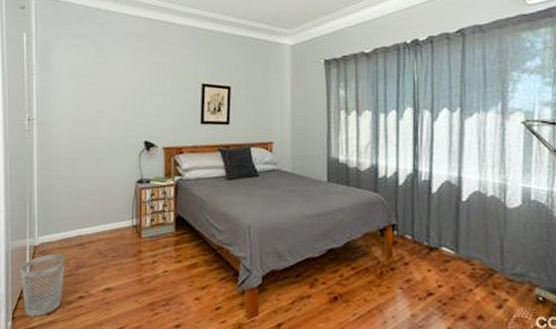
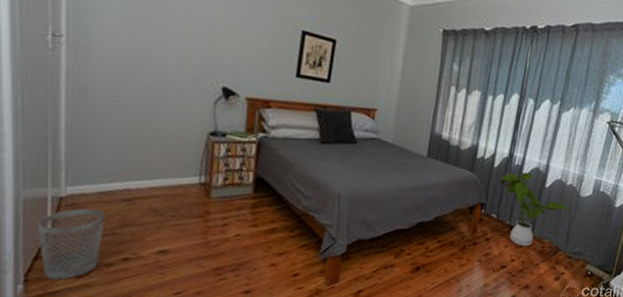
house plant: none [409,186,501,270] -> present [500,172,572,247]

